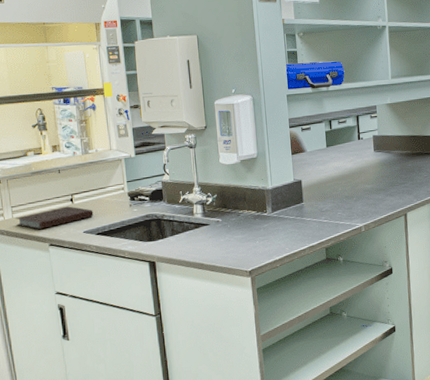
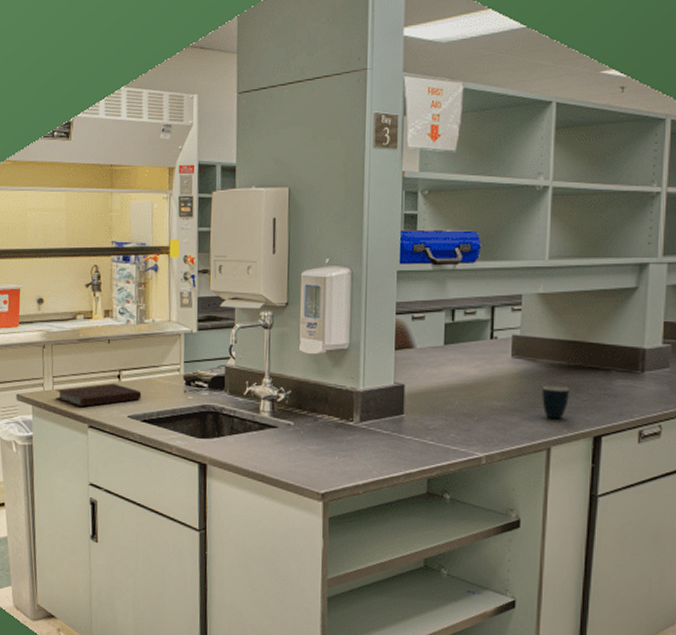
mug: none [397,168,415,193] -> present [542,385,569,419]

